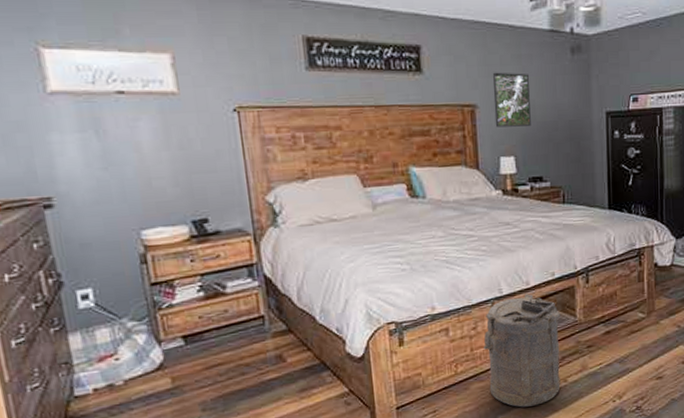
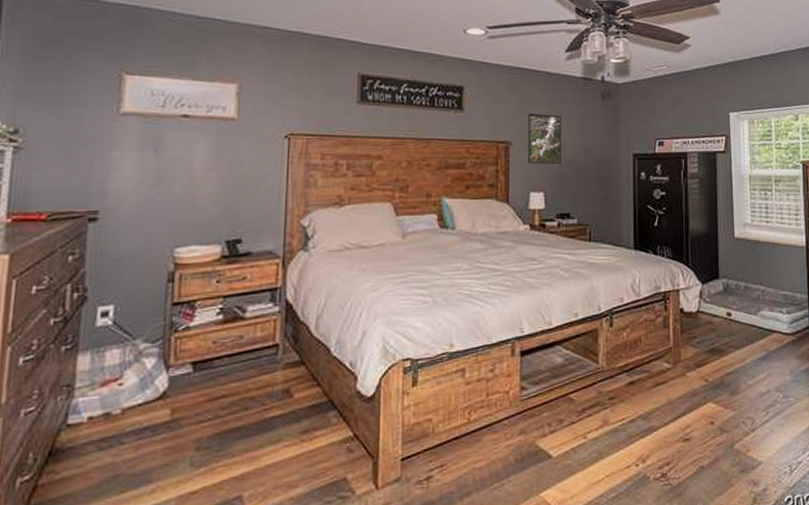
laundry hamper: present [484,293,561,408] -> none [500,335,583,467]

